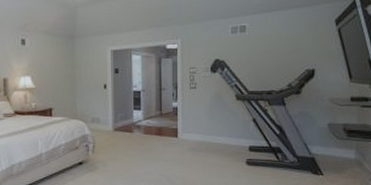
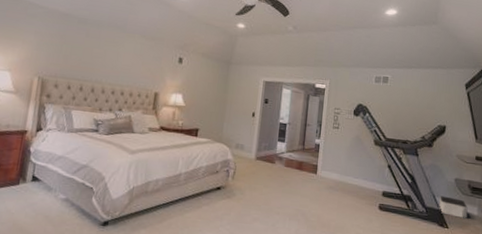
storage bin: none [312,143,344,163] -> present [439,196,468,218]

